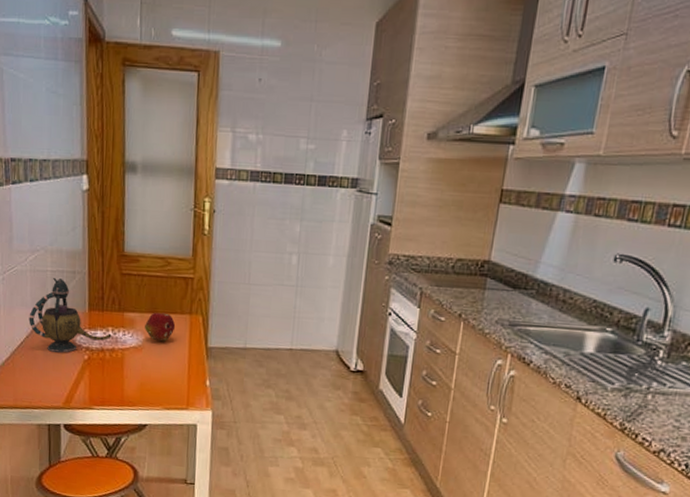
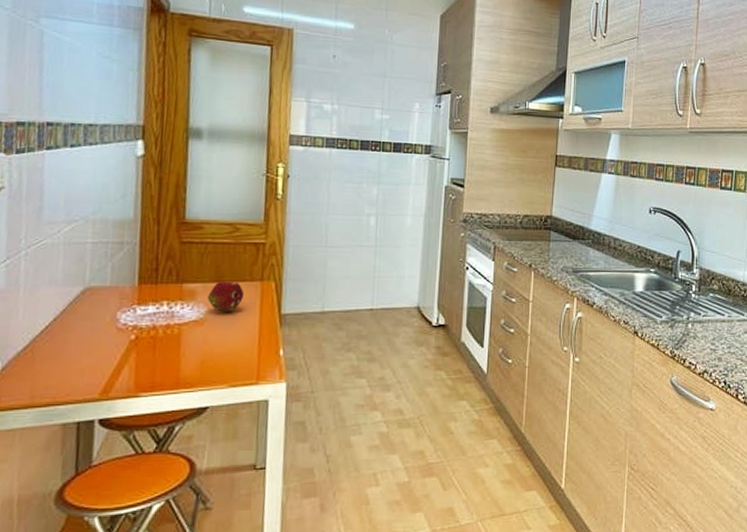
teapot: present [29,278,112,353] -> none [58,250,167,335]

